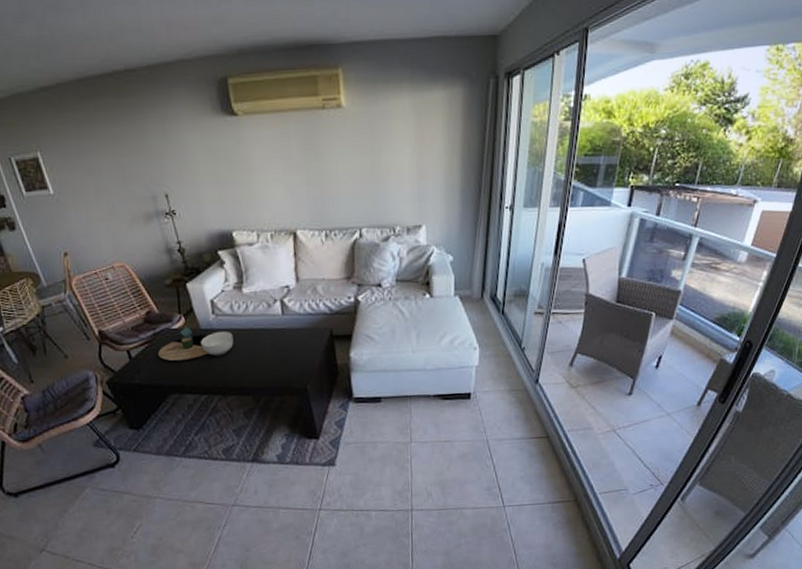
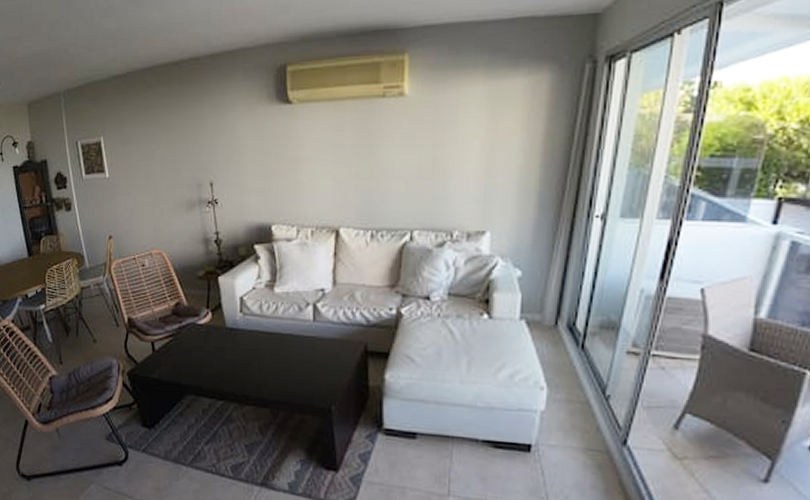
decorative tray: present [158,326,209,361] -> none [181,323,233,360]
bowl: present [200,331,234,357] -> none [224,332,258,360]

